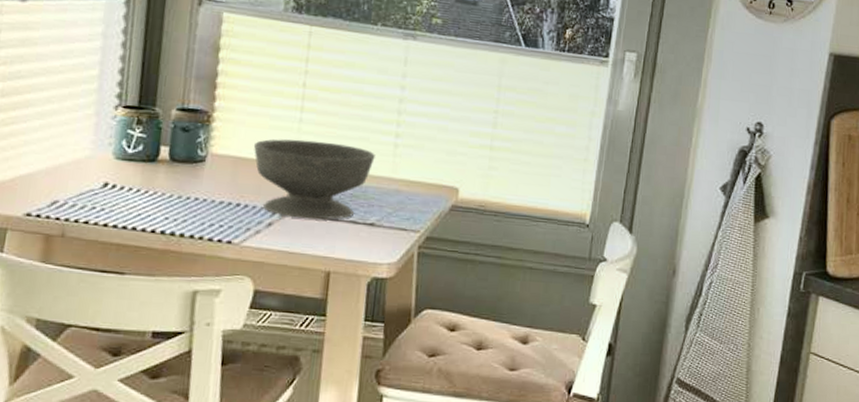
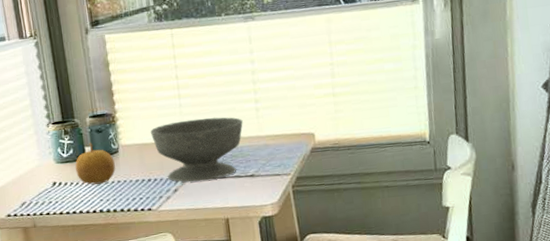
fruit: none [140,142,197,197] -> present [75,143,116,185]

